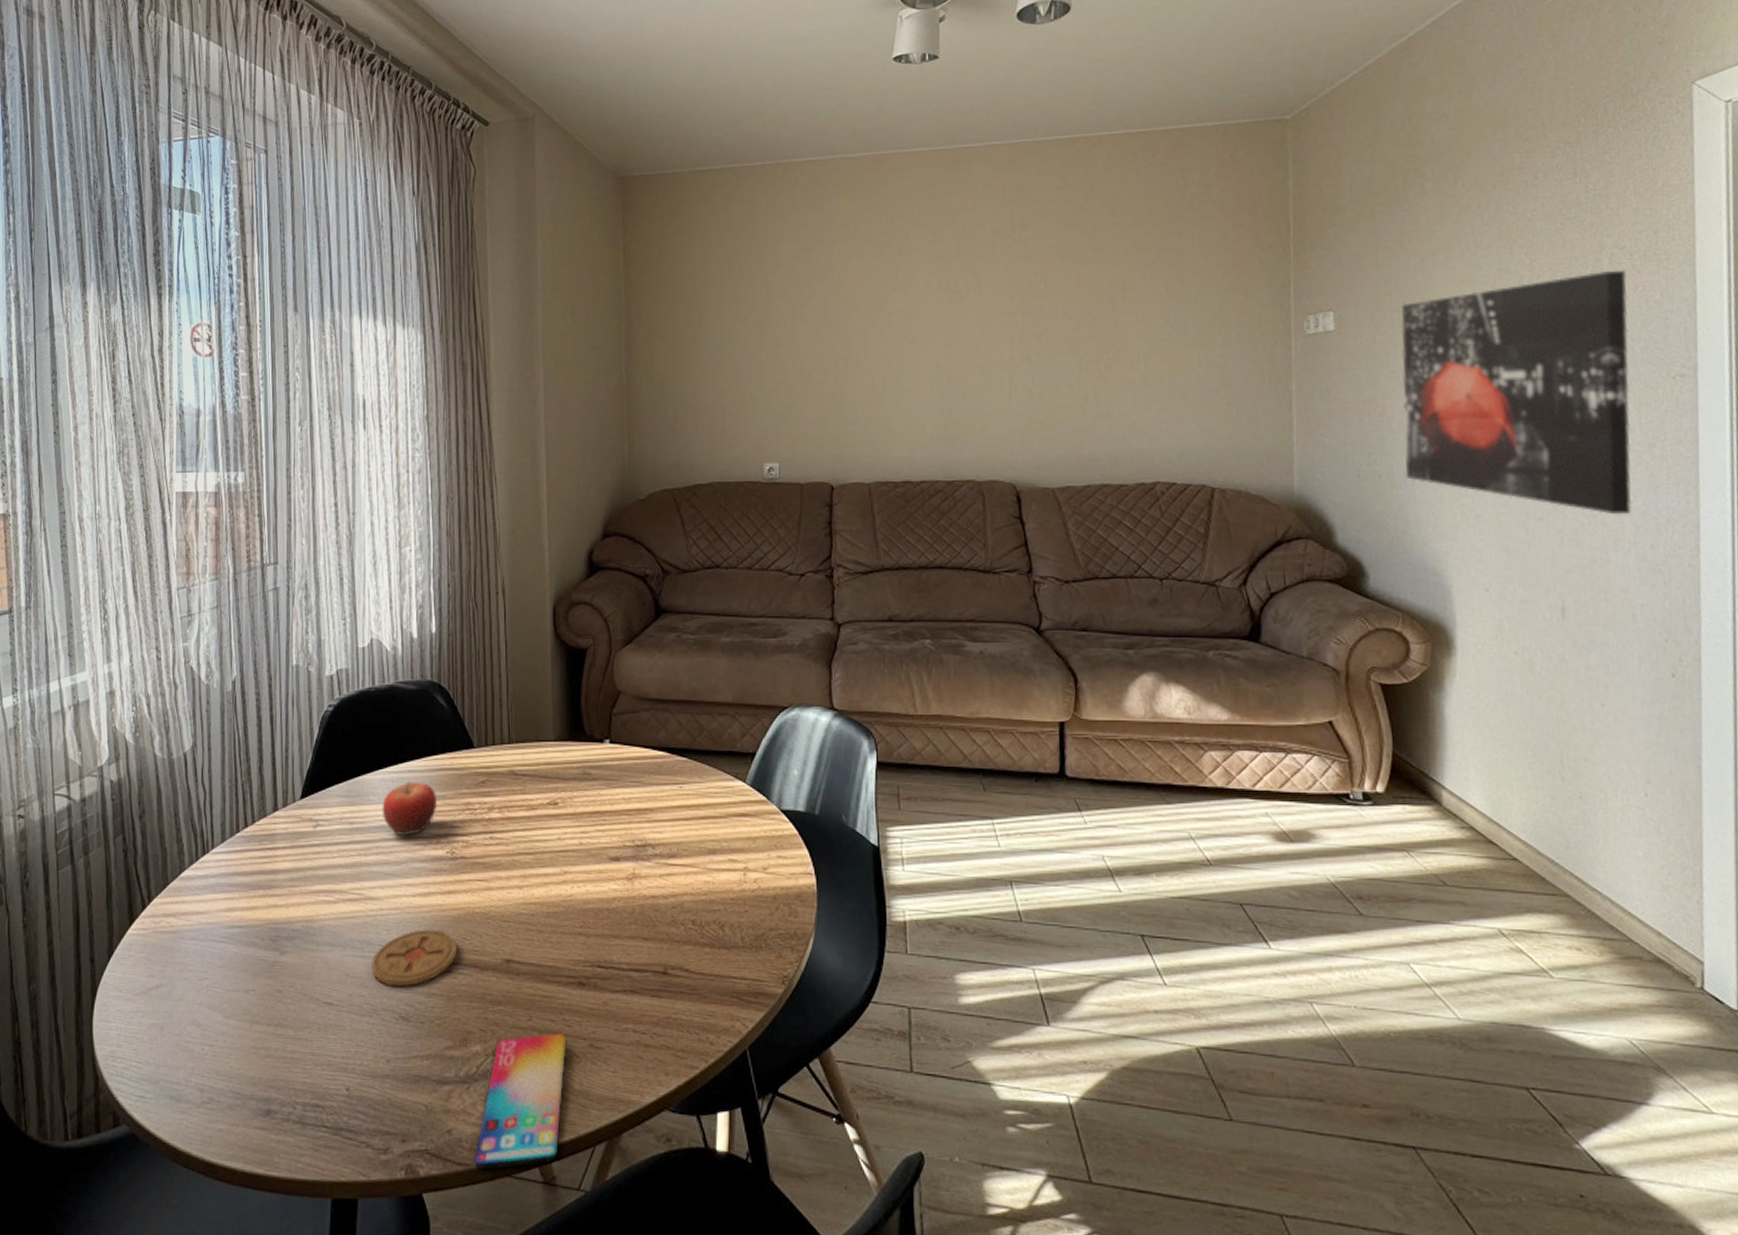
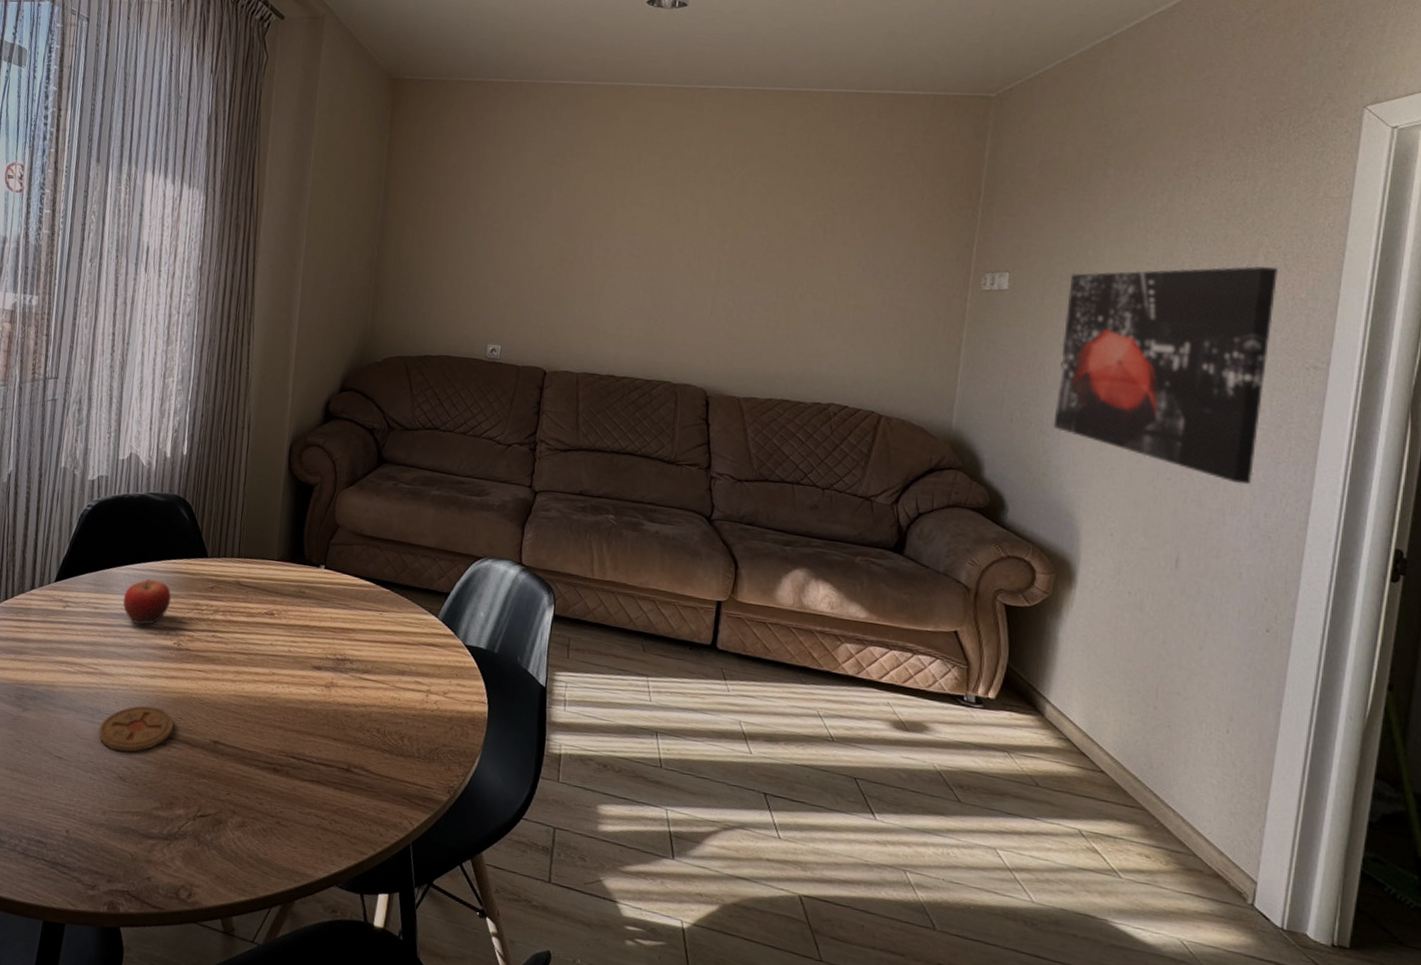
smartphone: present [475,1034,567,1170] -> none [167,807,258,916]

